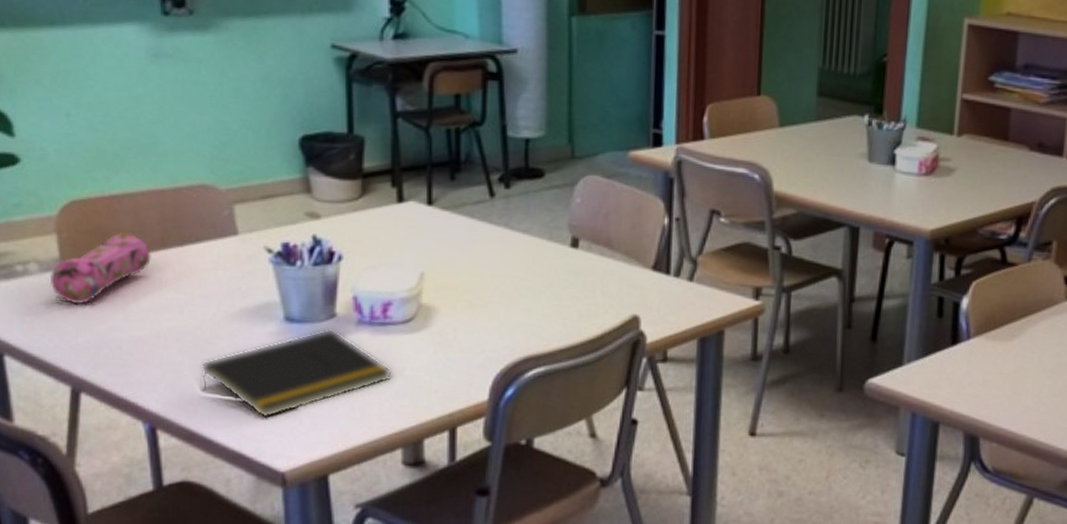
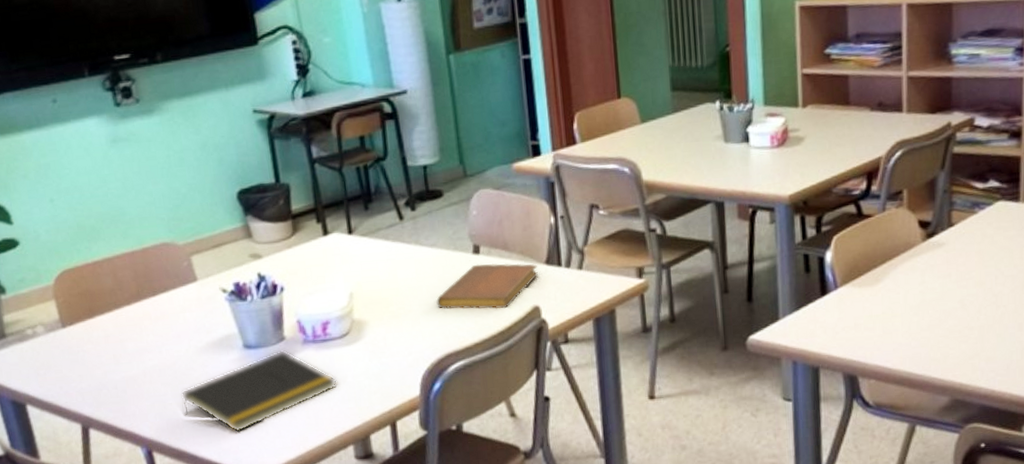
pencil case: present [49,232,151,304] -> none [54,291,131,355]
notebook: none [521,259,642,314] -> present [436,263,538,309]

